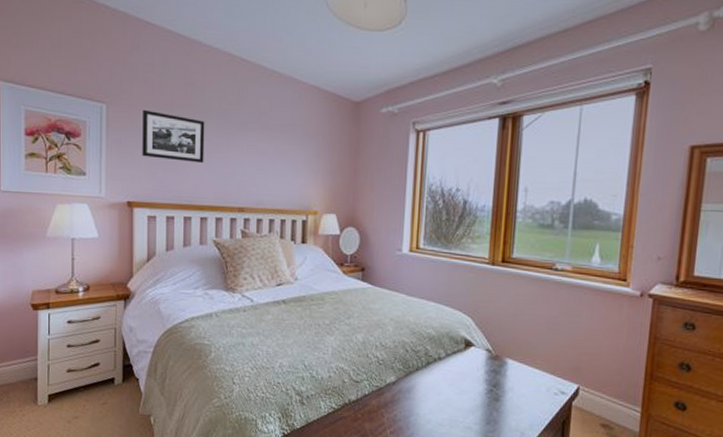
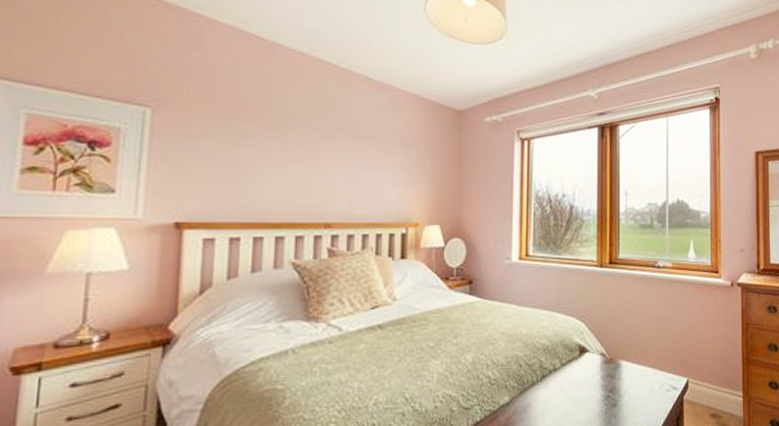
picture frame: present [142,109,205,164] -> none [199,115,285,176]

